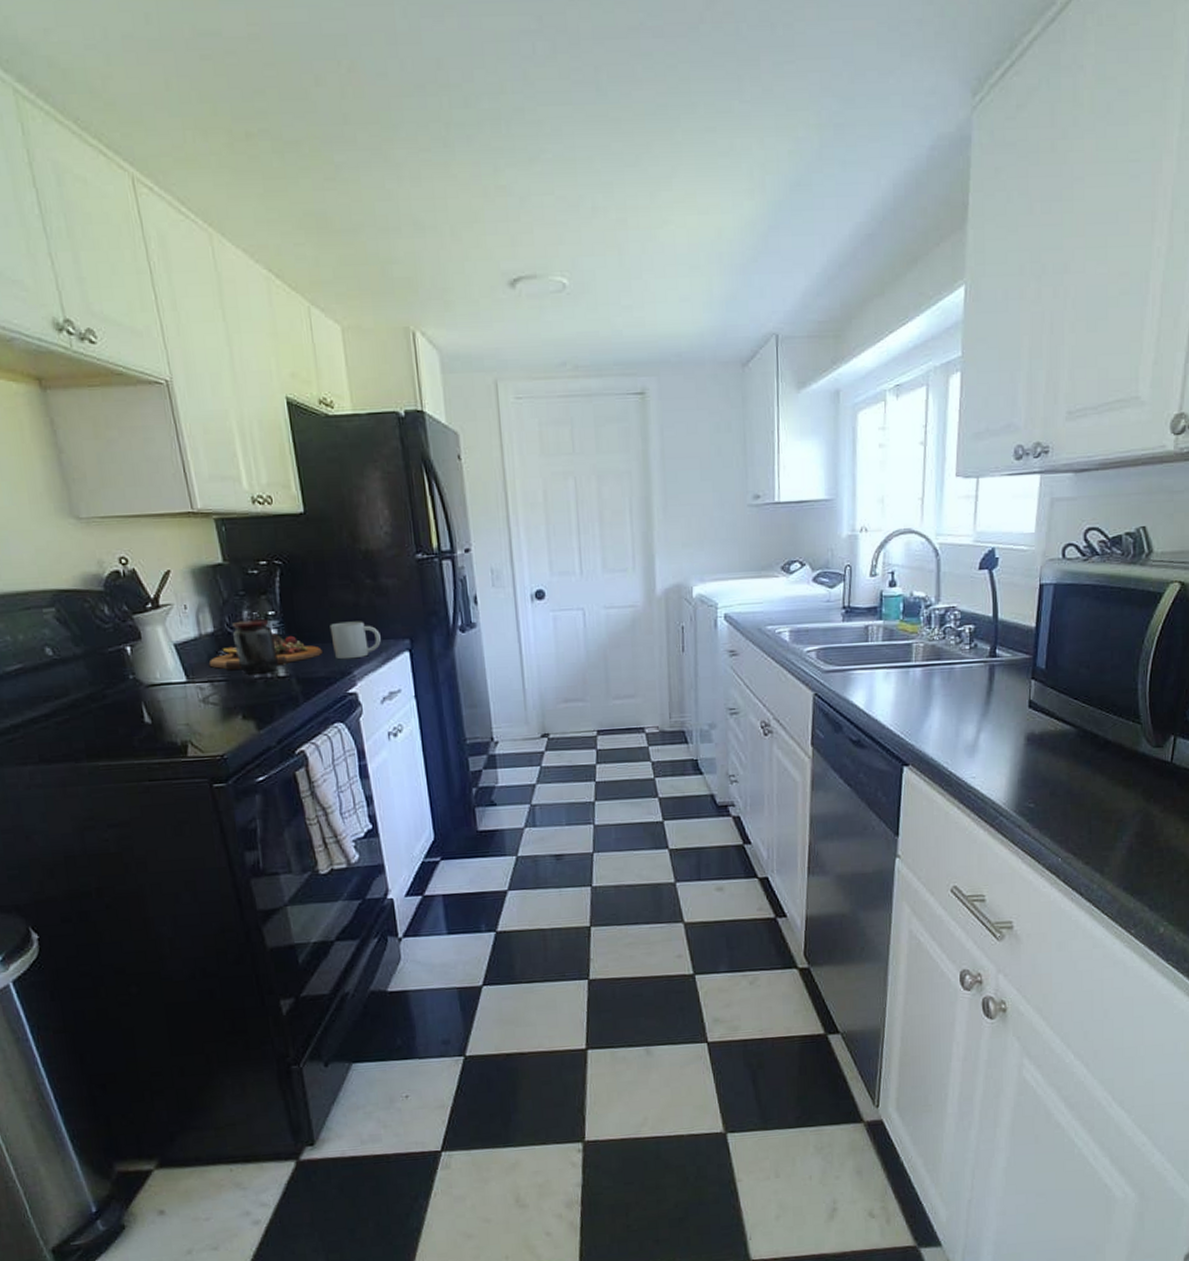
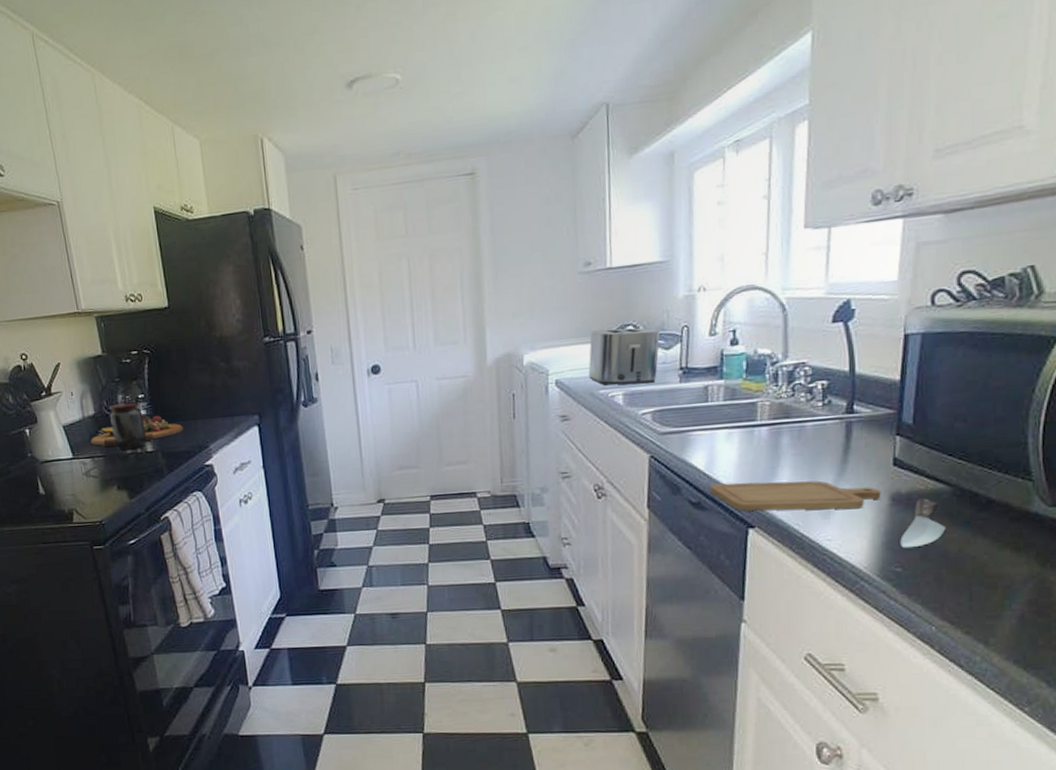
mug: present [330,621,381,660] -> none [190,400,233,435]
toaster: none [756,564,825,622] -> present [588,327,661,386]
chopping board: none [868,720,1018,750] -> present [709,480,881,511]
kitchen knife: none [1033,739,1071,785] -> present [900,498,946,547]

